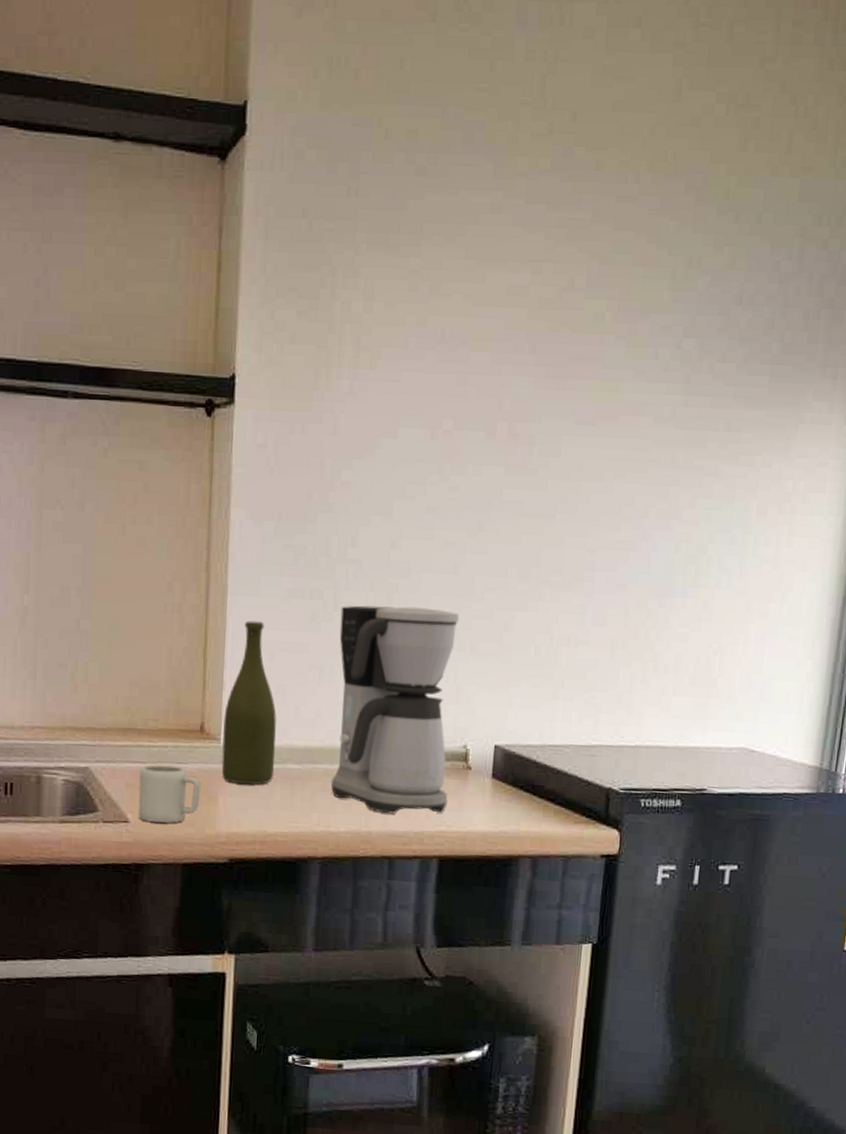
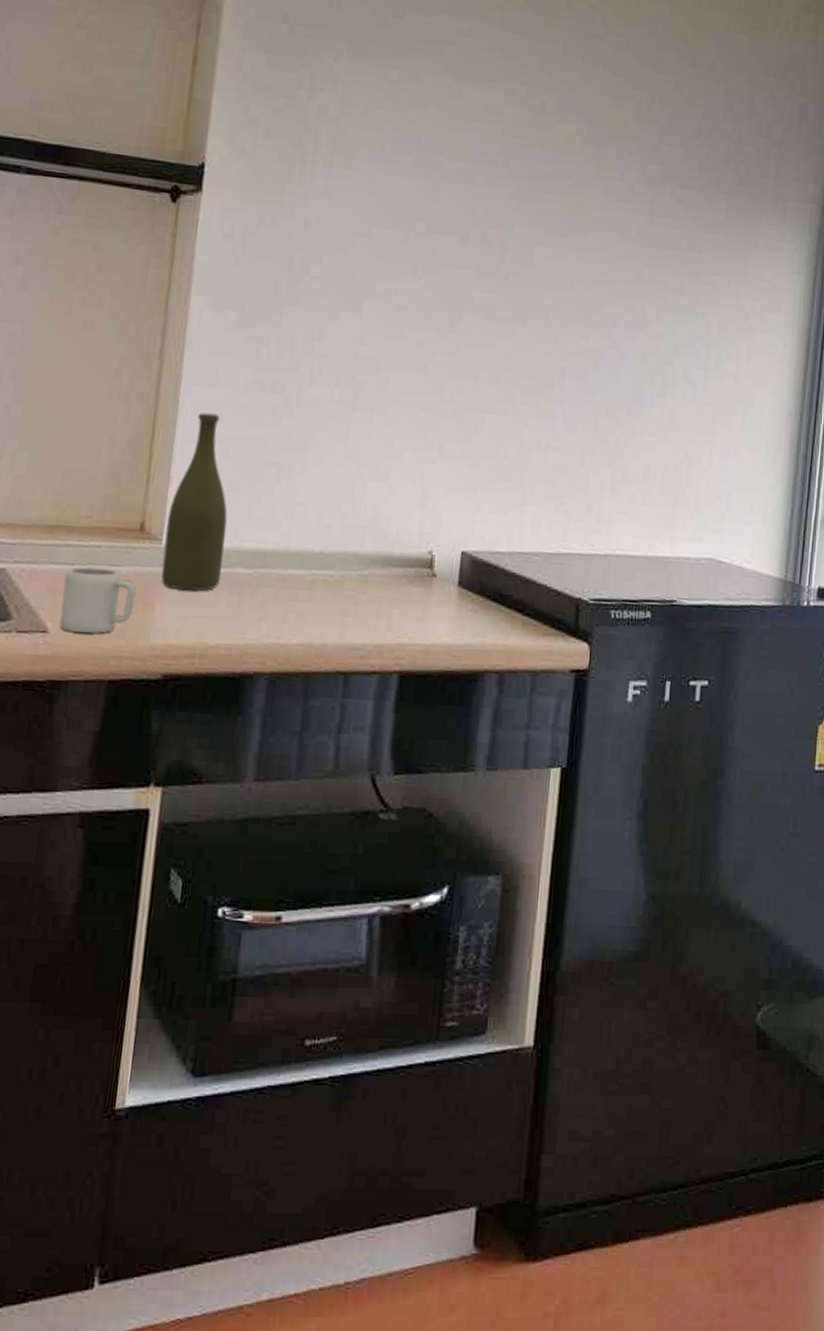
coffee maker: present [331,605,460,814] -> none [284,401,429,625]

